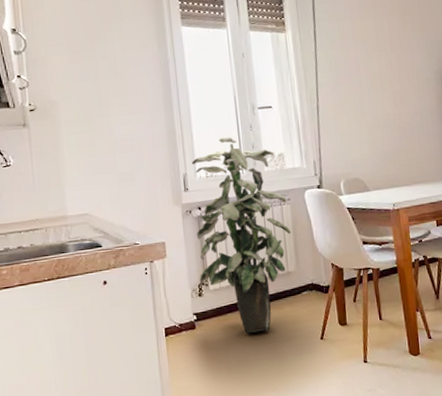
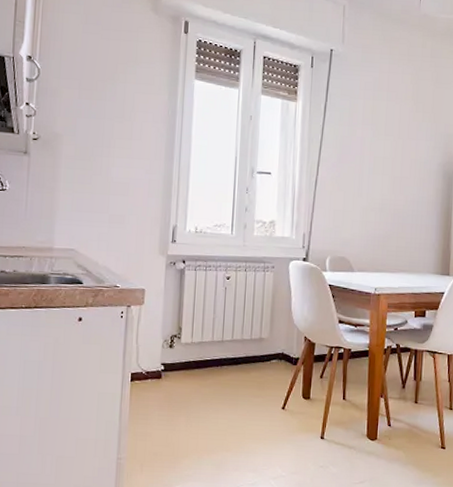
indoor plant: present [191,136,291,334] -> none [172,195,271,392]

